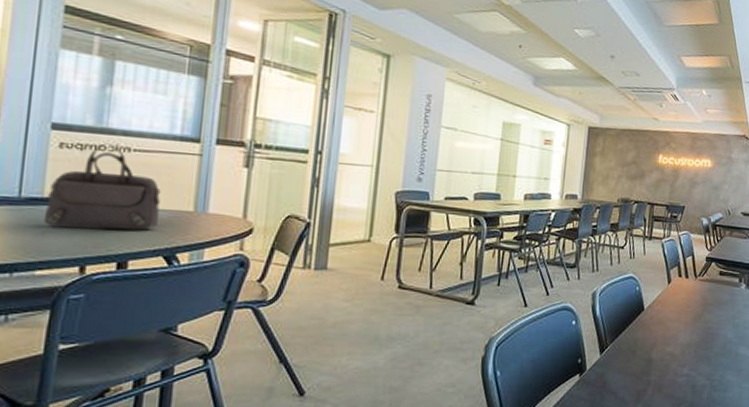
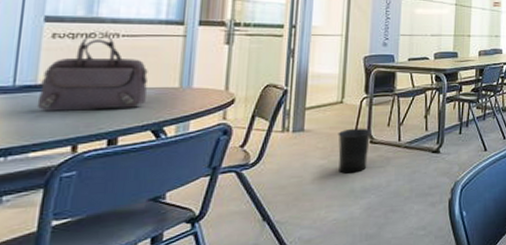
waste bin: none [363,270,401,319] -> present [338,128,372,174]

